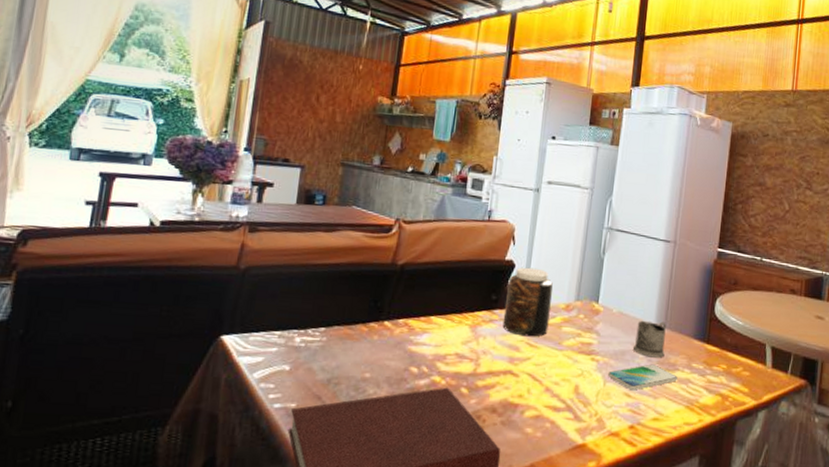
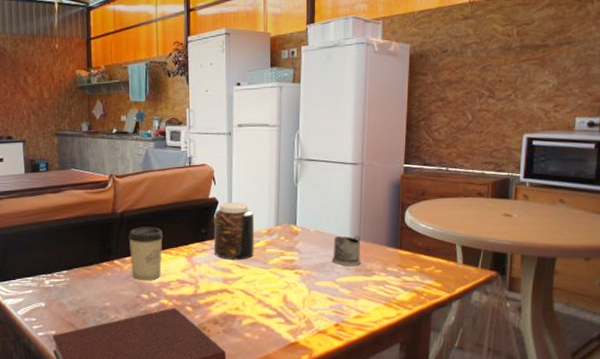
cup: none [403,284,448,351] -> present [128,226,164,281]
smartphone: present [607,364,678,391] -> none [311,272,375,295]

